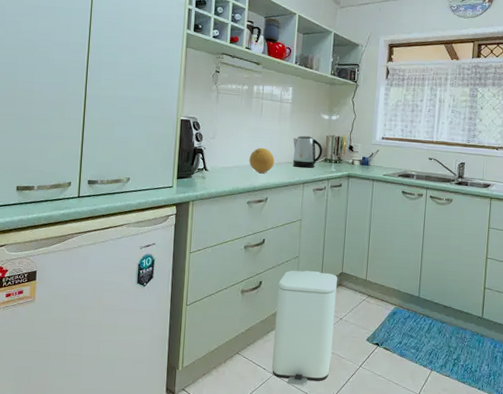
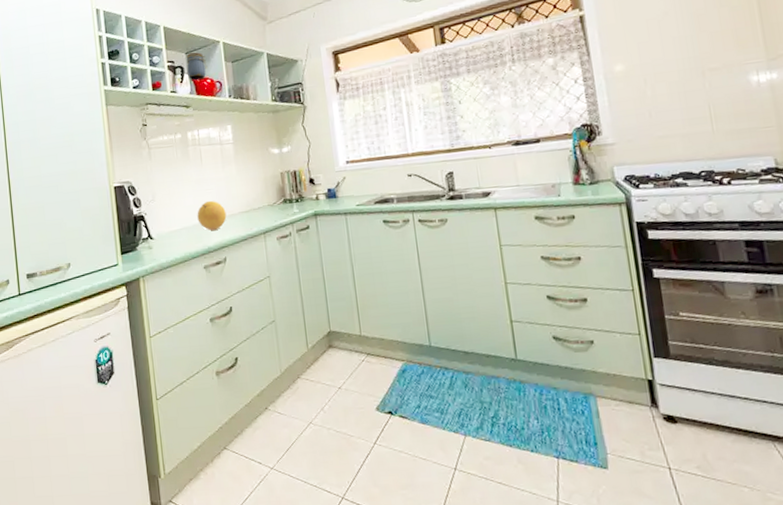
pedal bin: present [272,270,338,386] -> none [257,334,339,479]
kettle: present [292,135,323,169] -> none [243,176,280,217]

